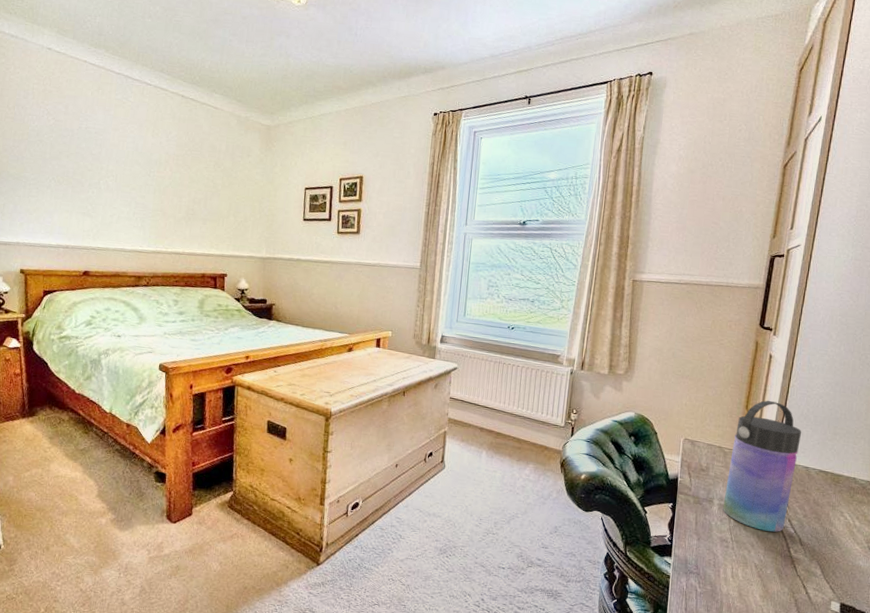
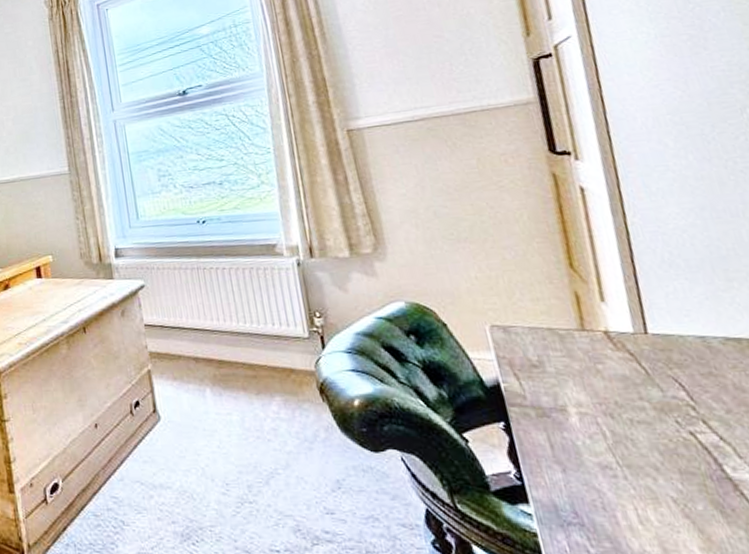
water bottle: present [723,400,802,532] -> none [563,249,700,444]

